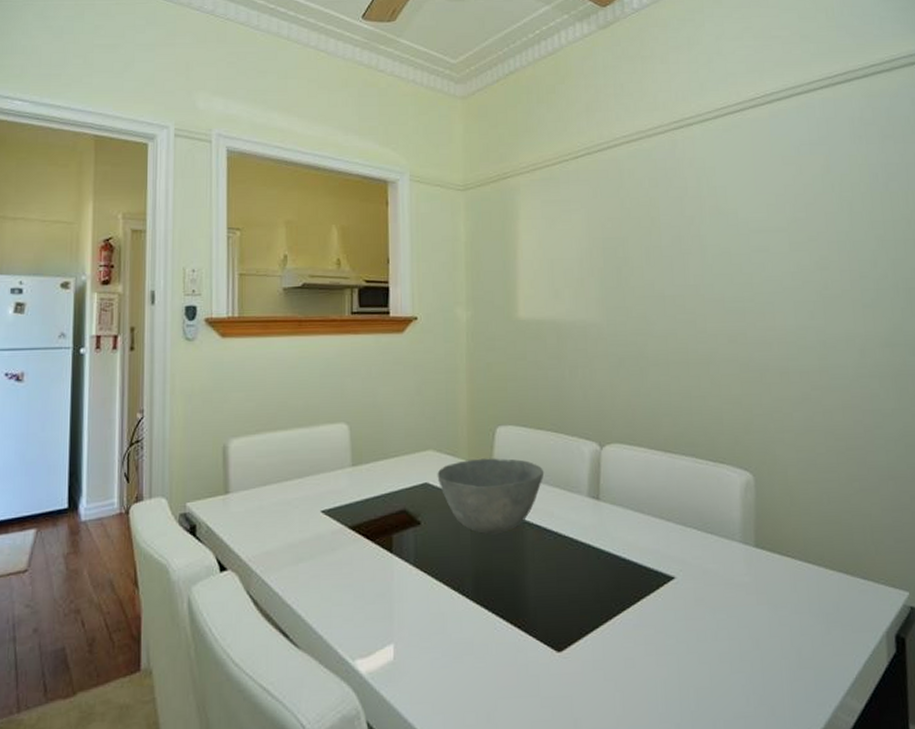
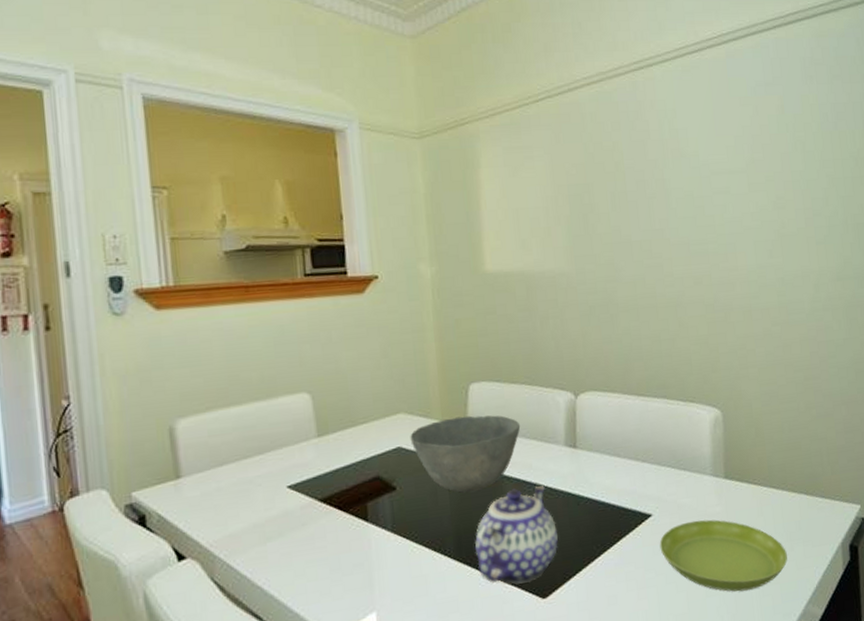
teapot: none [492,535,577,634] -> present [474,486,559,585]
saucer: none [682,588,823,672] -> present [659,519,787,592]

